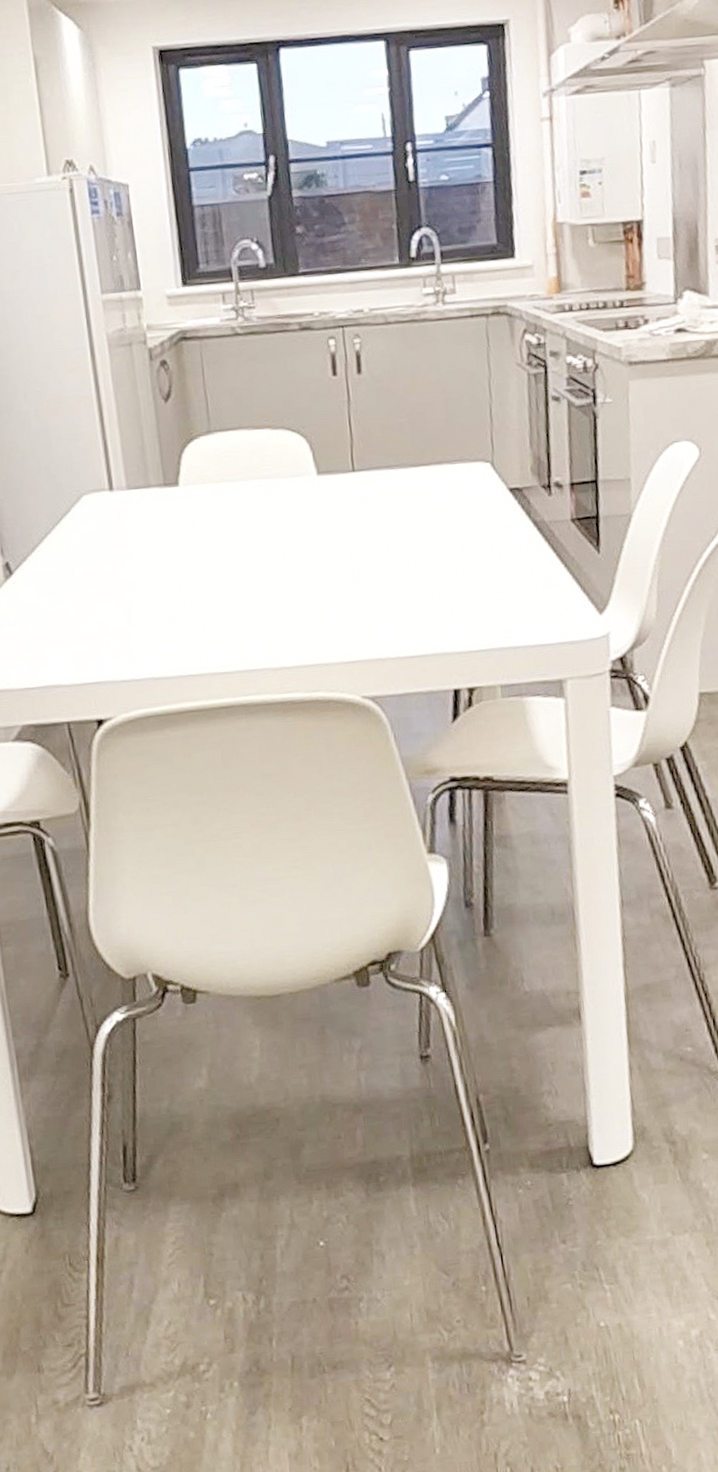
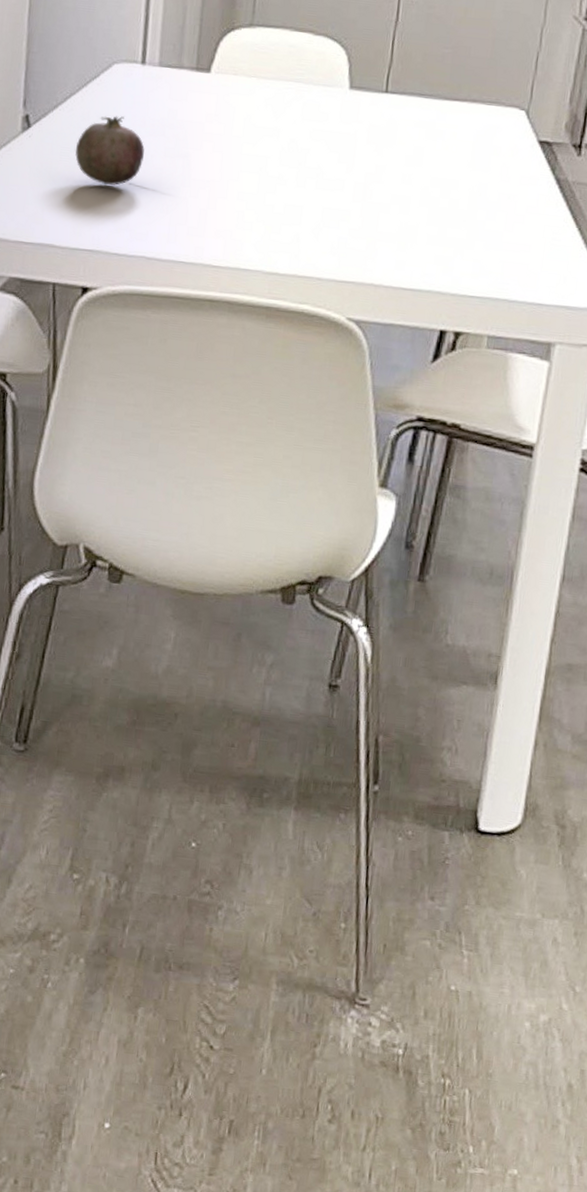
fruit: none [61,545,131,616] -> present [75,116,145,186]

